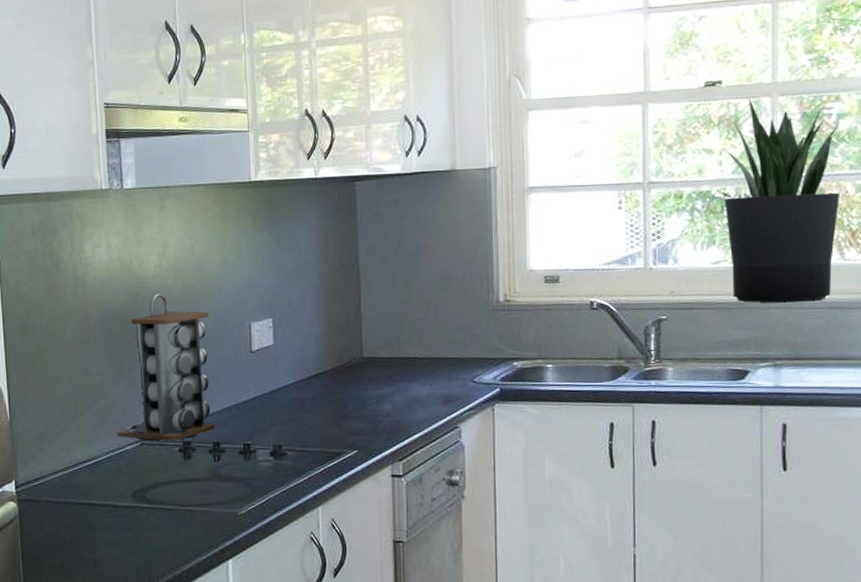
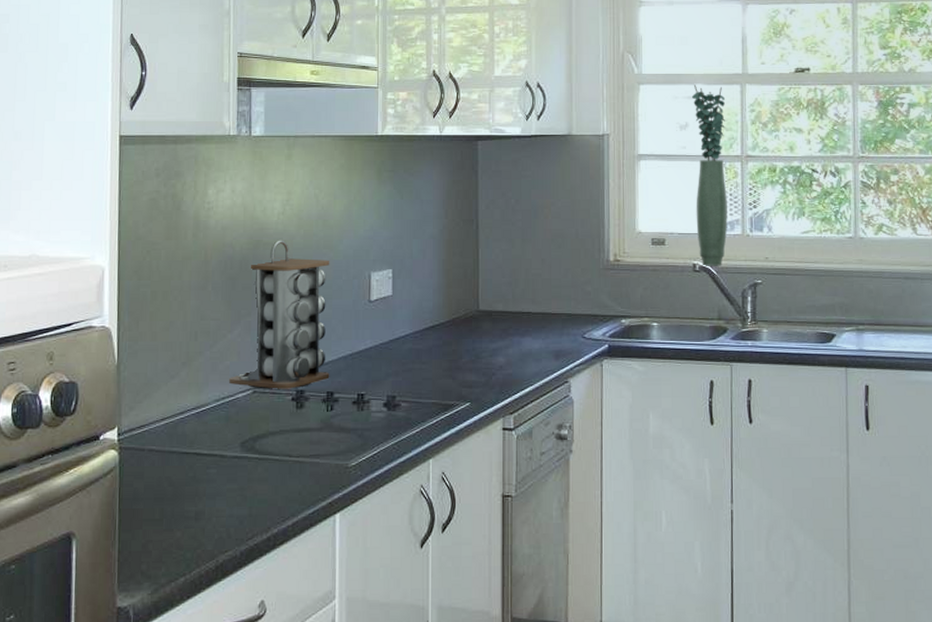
vase: none [587,107,628,303] -> present [692,85,728,266]
planter: present [724,99,841,303] -> none [813,86,913,272]

